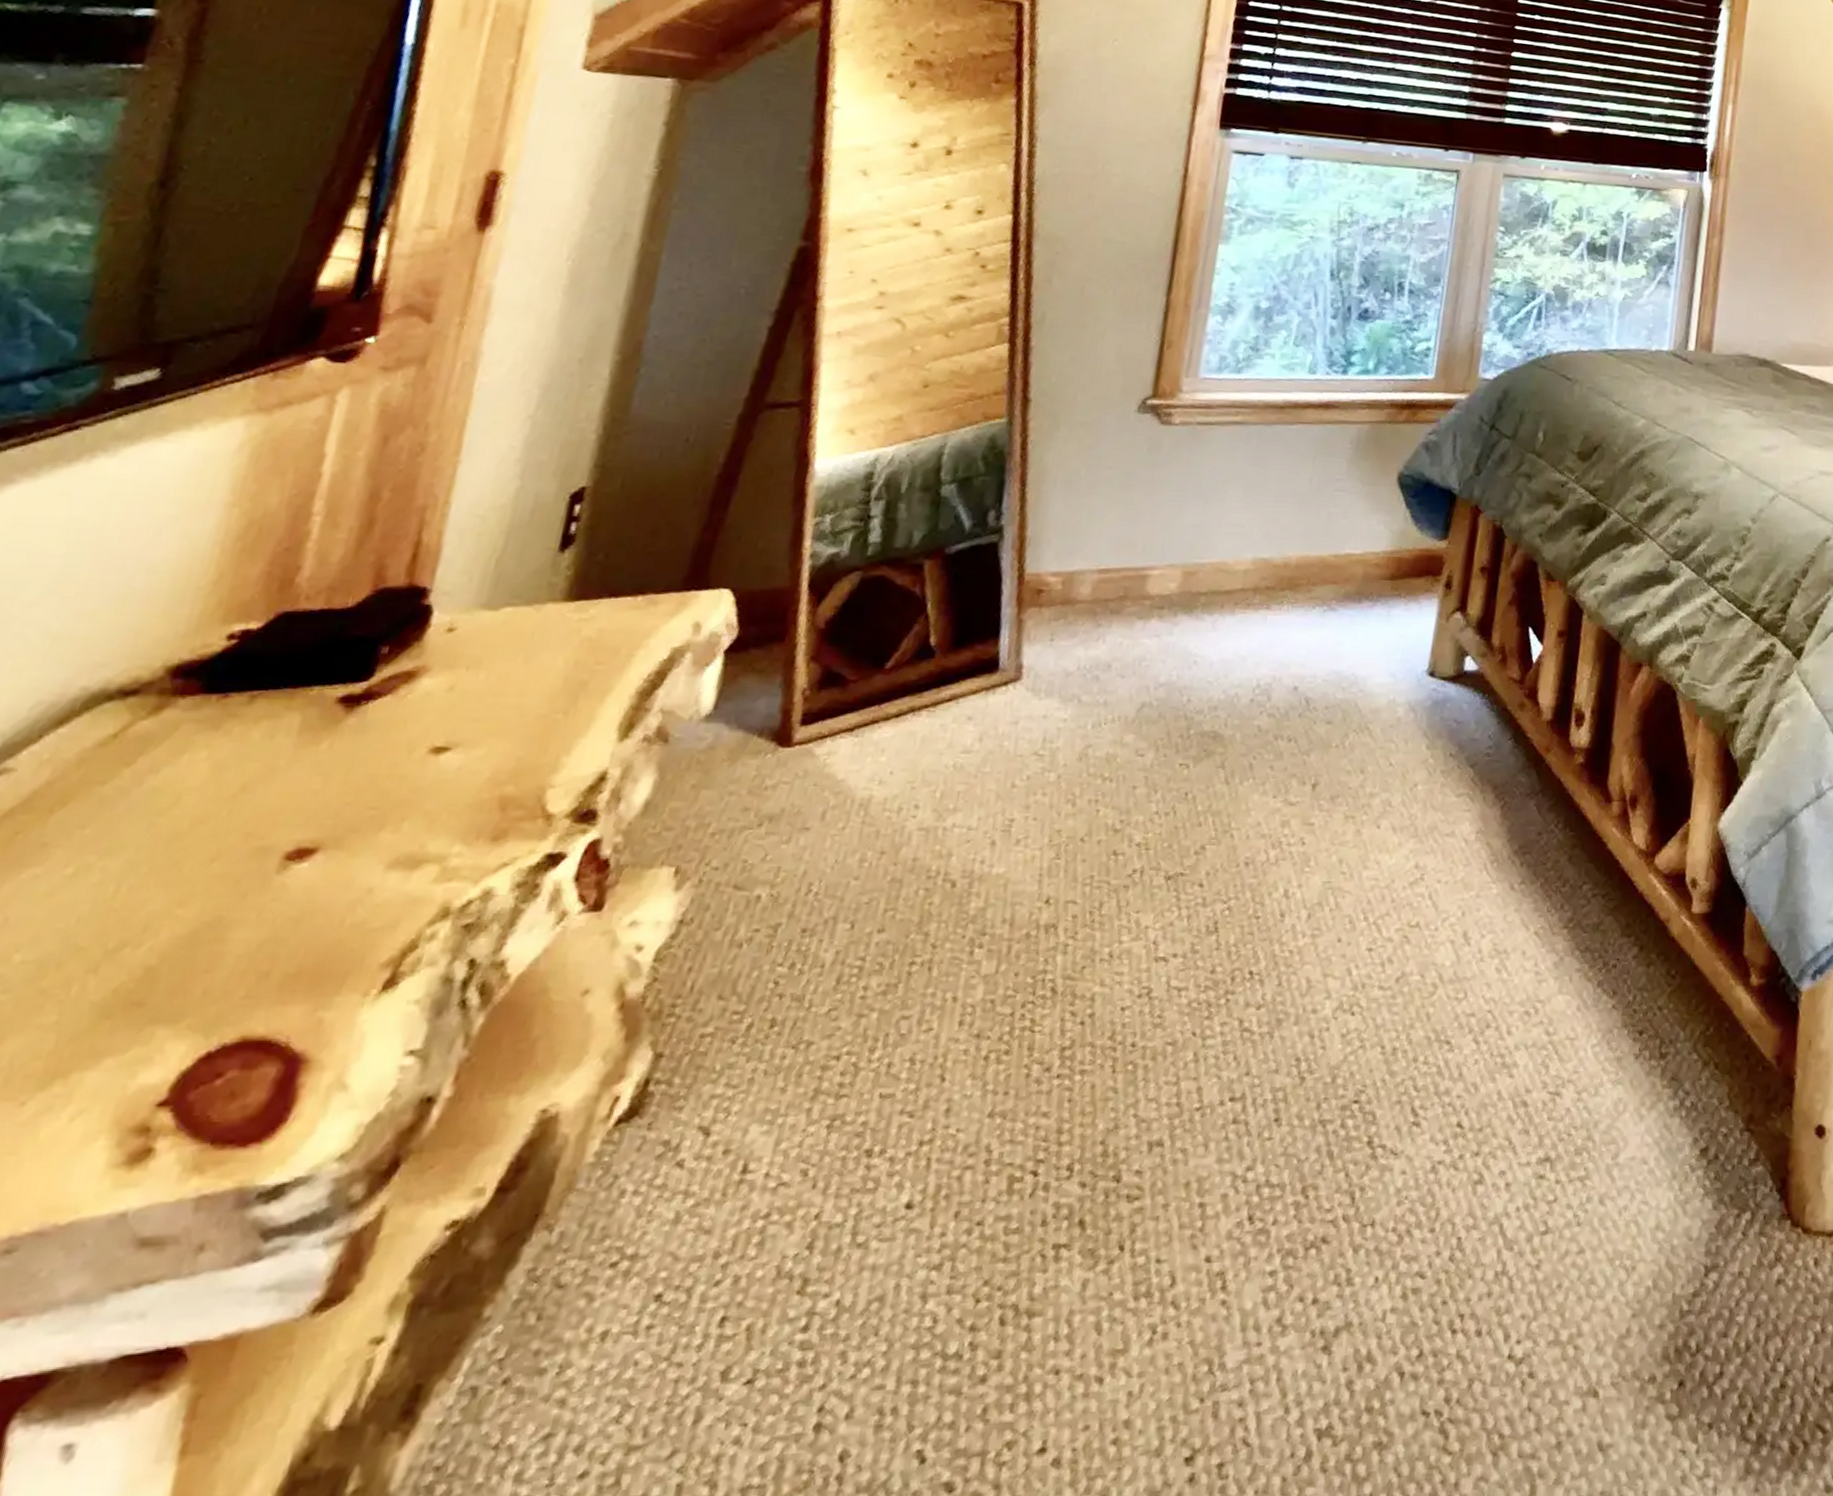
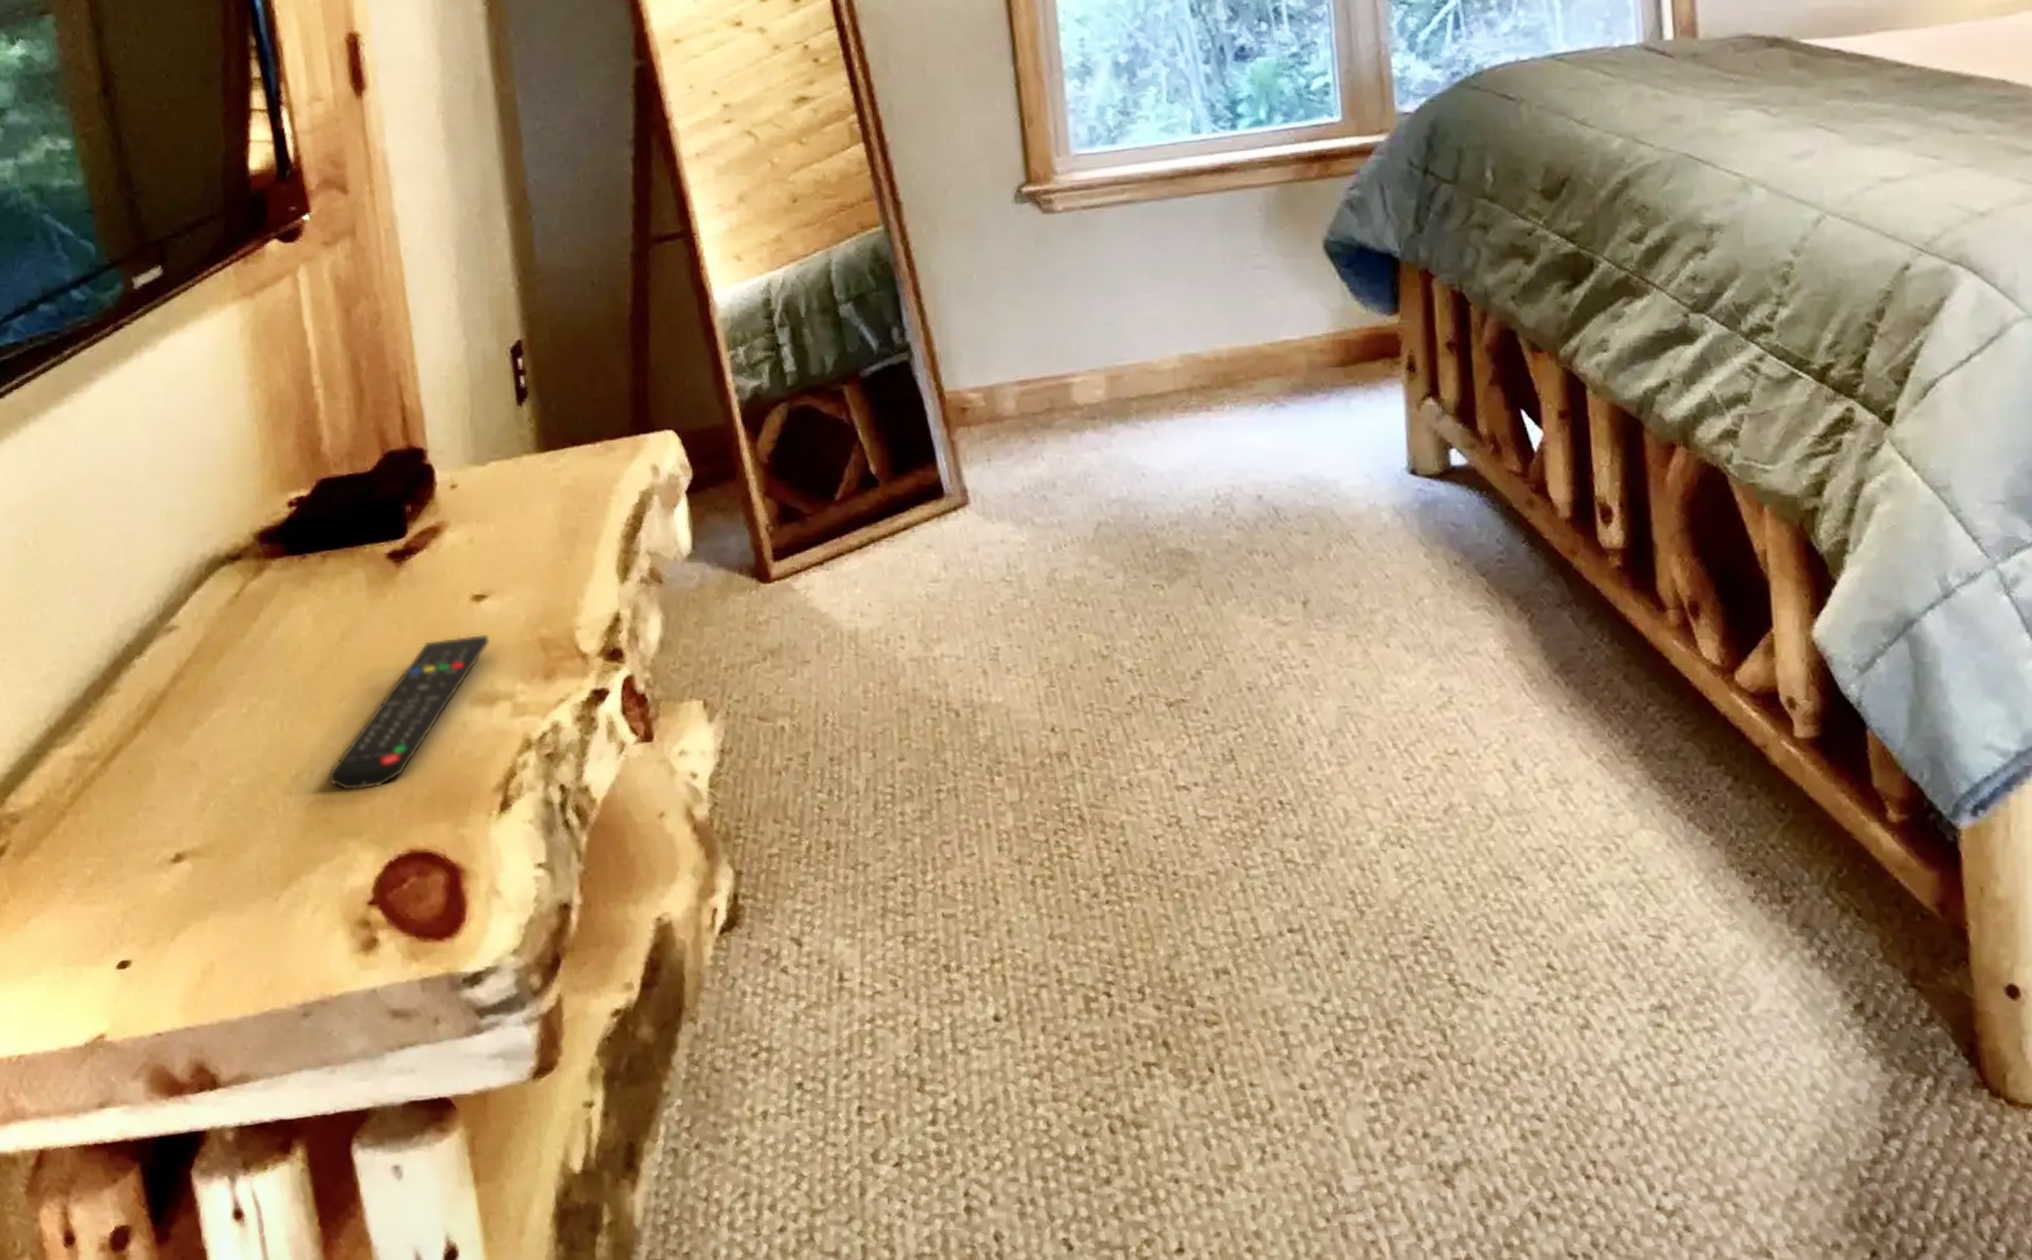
remote control: none [160,789,438,967] -> present [328,634,490,790]

